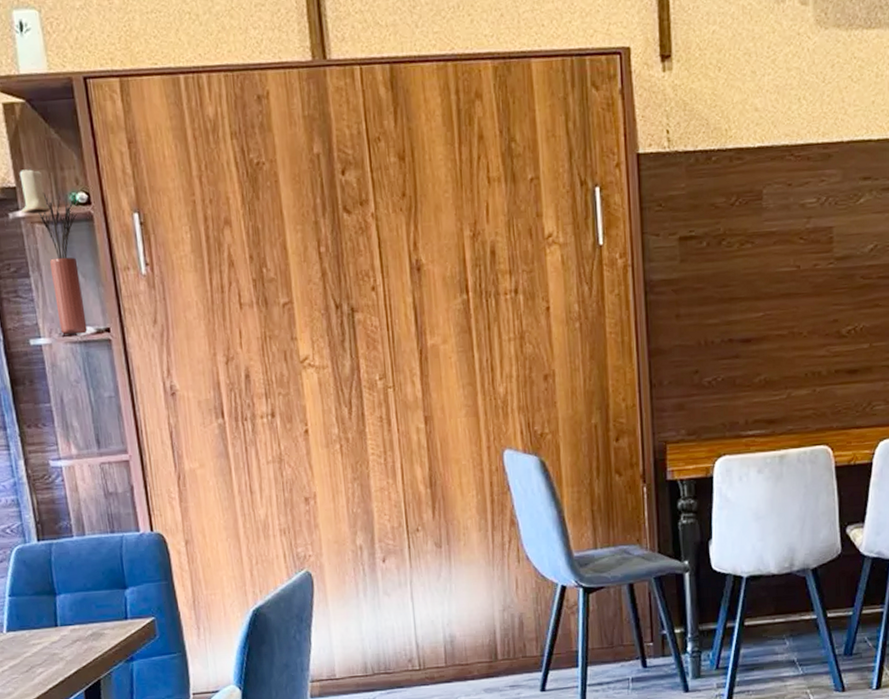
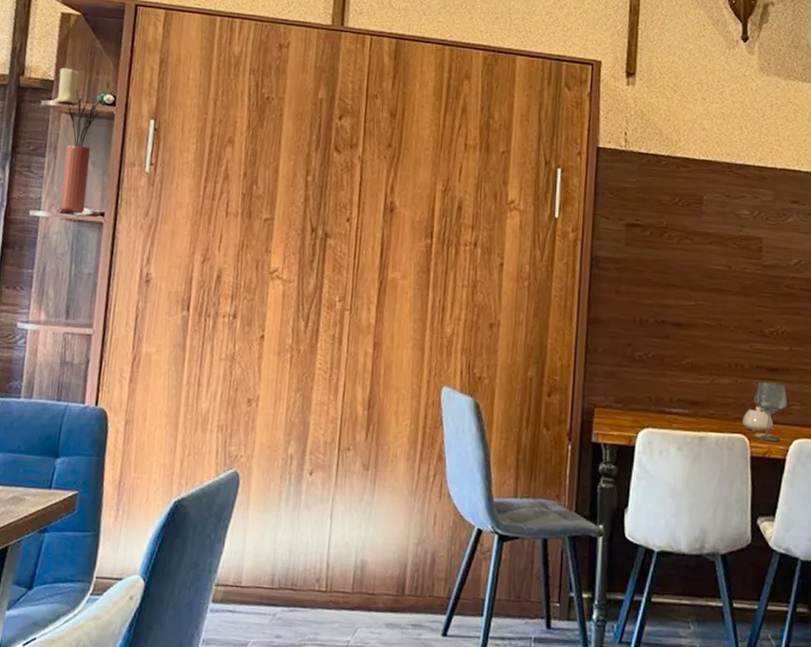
sugar bowl: none [823,413,858,441] -> present [742,406,774,434]
wine glass: none [834,384,871,448] -> present [753,381,788,442]

